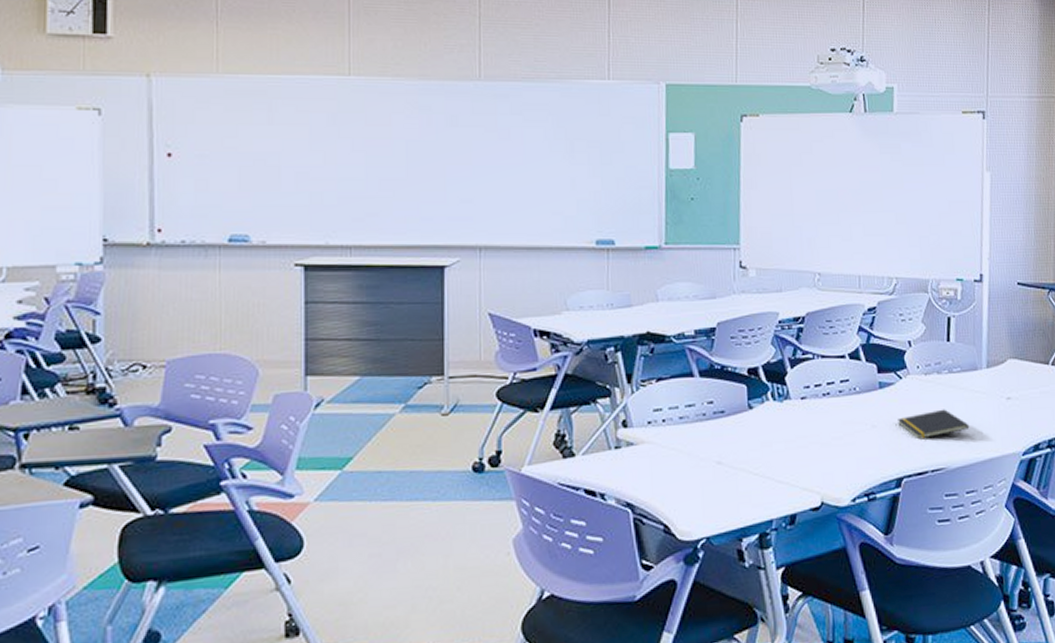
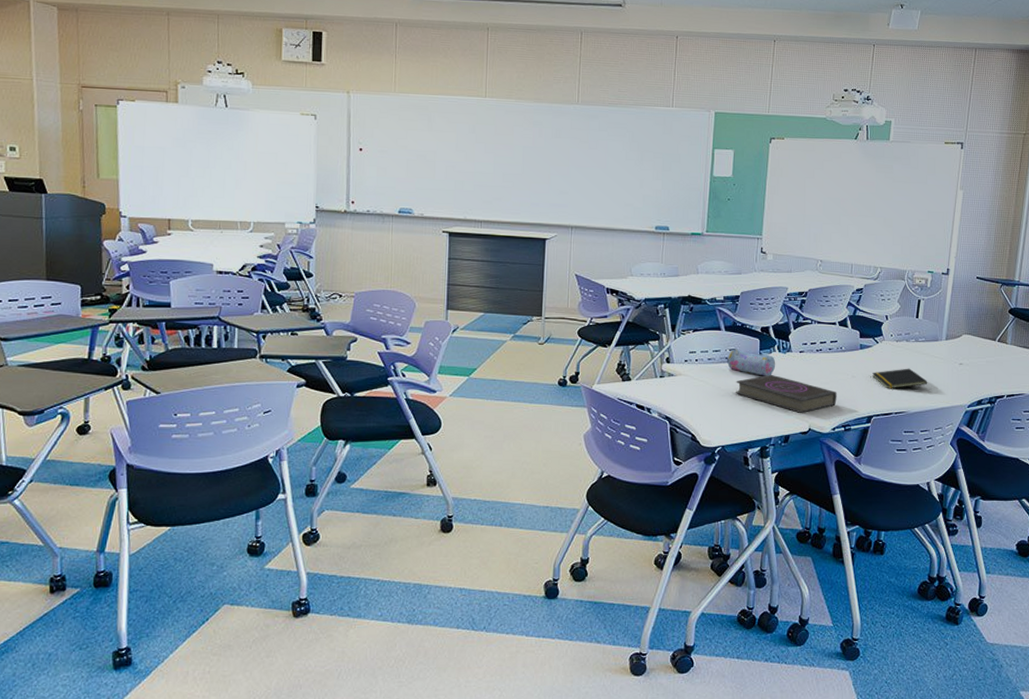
pencil case: none [704,399,771,435] -> present [726,347,776,376]
book: none [718,431,855,482] -> present [735,374,837,413]

